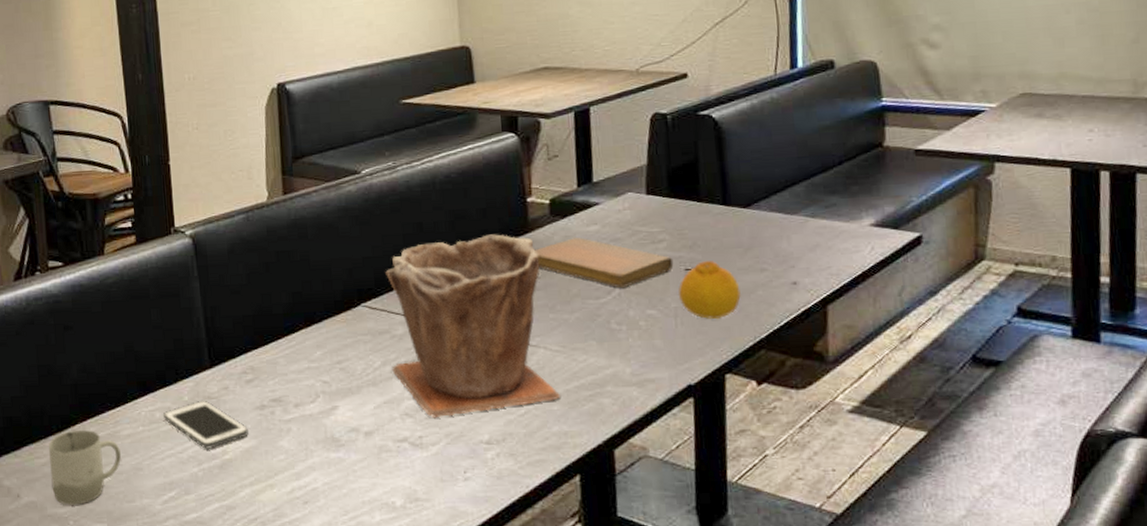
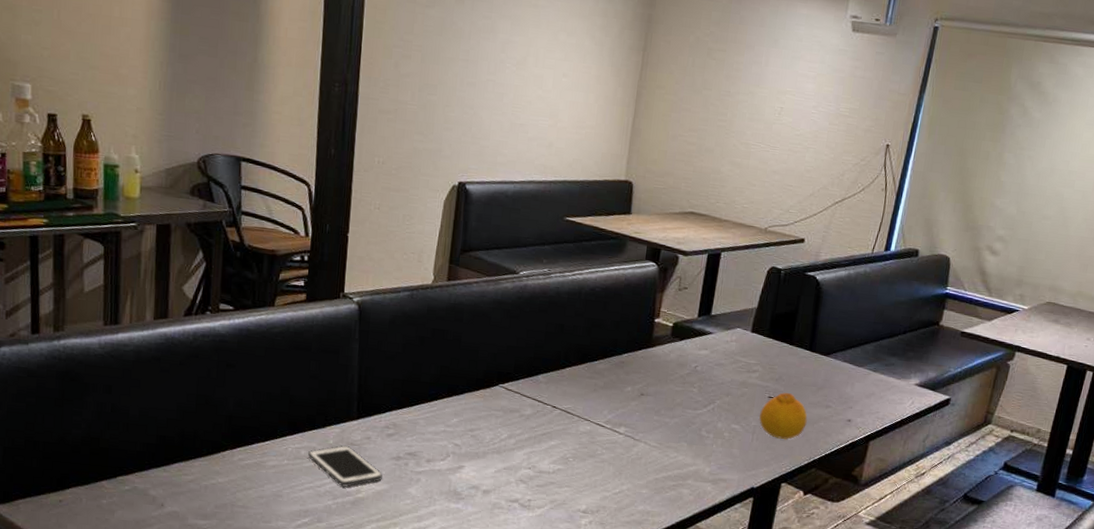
cup: present [48,429,121,506] -> none [195,455,264,520]
plant pot: present [385,234,561,418] -> none [515,342,656,487]
notebook: present [534,237,674,289] -> none [652,357,761,405]

